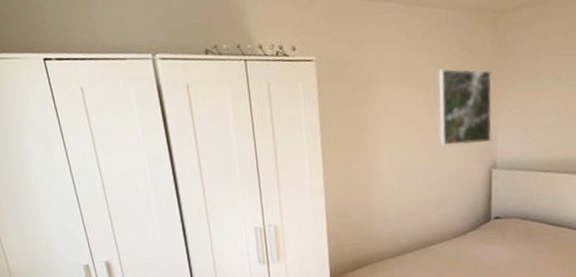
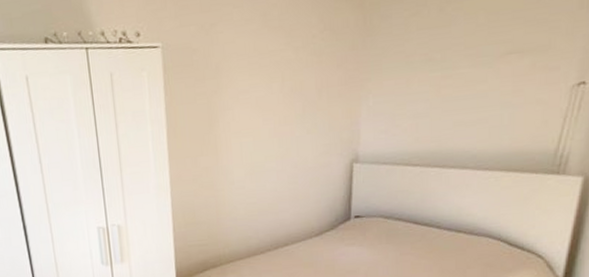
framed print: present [438,69,492,146] -> none [295,52,355,138]

